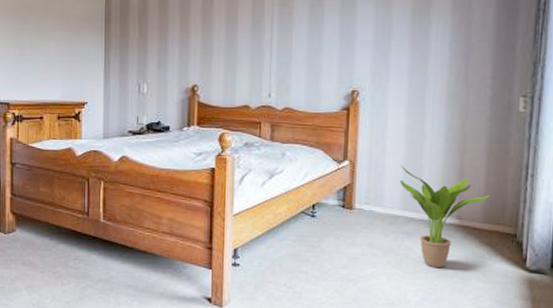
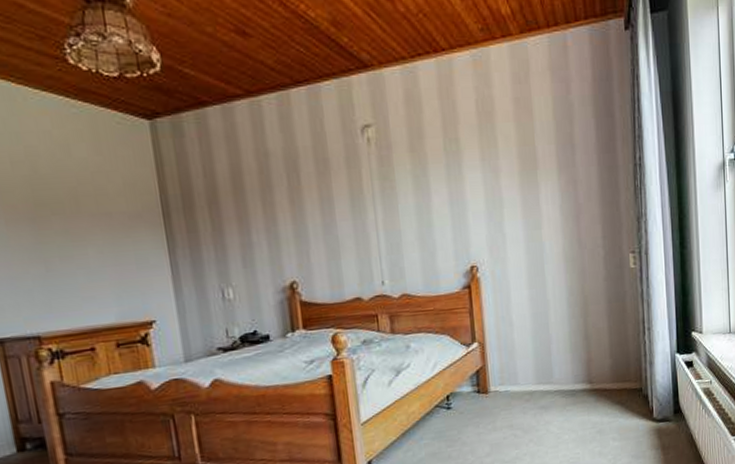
potted plant: present [400,164,490,268] -> none [529,337,615,437]

